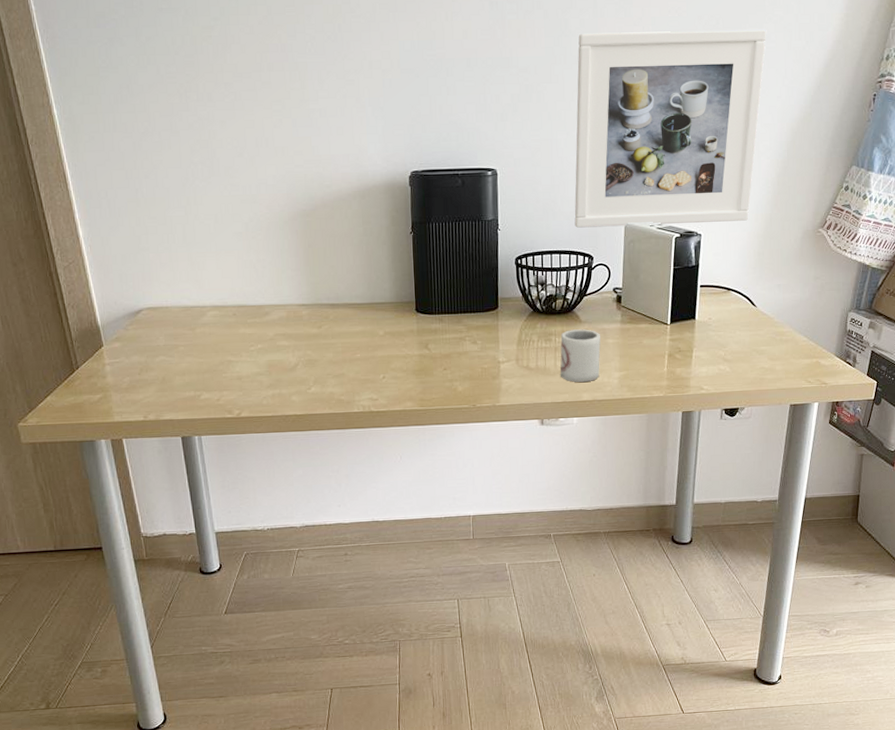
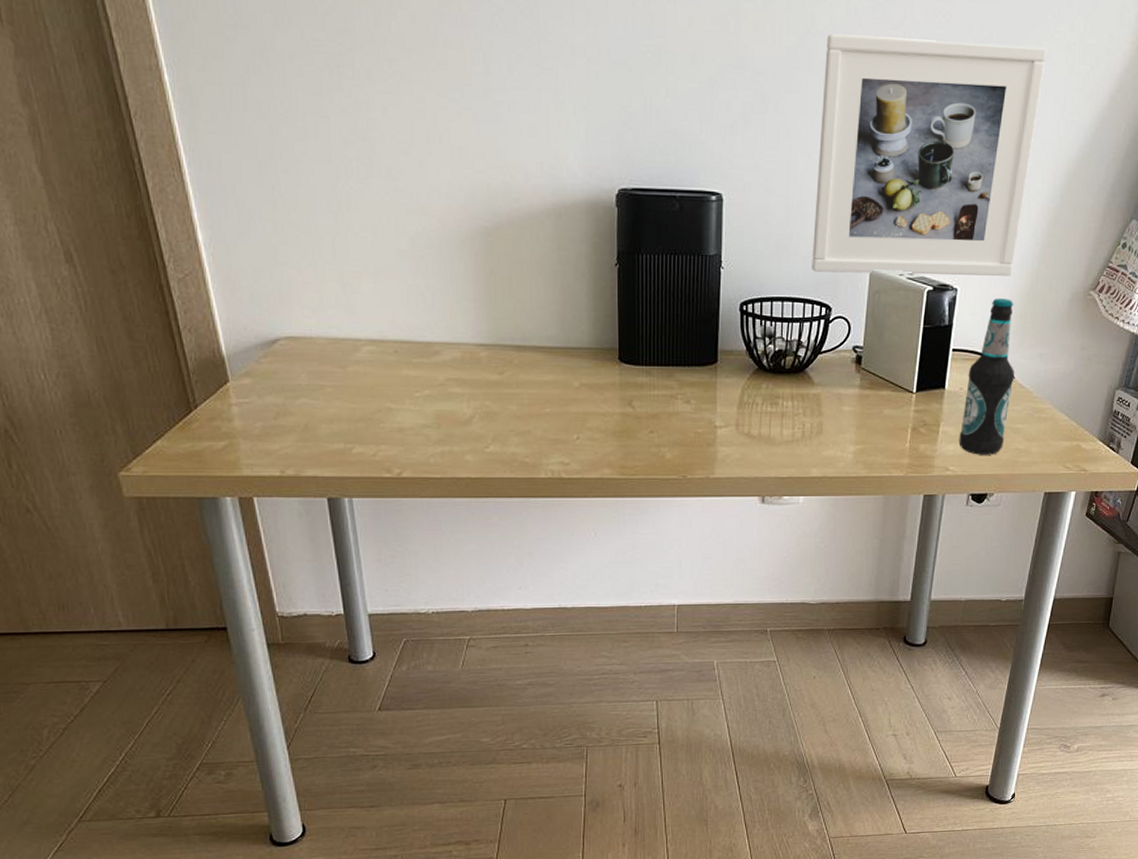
cup: present [560,329,601,383] -> none [787,393,835,456]
bottle: none [710,240,757,375] -> present [959,298,1015,455]

